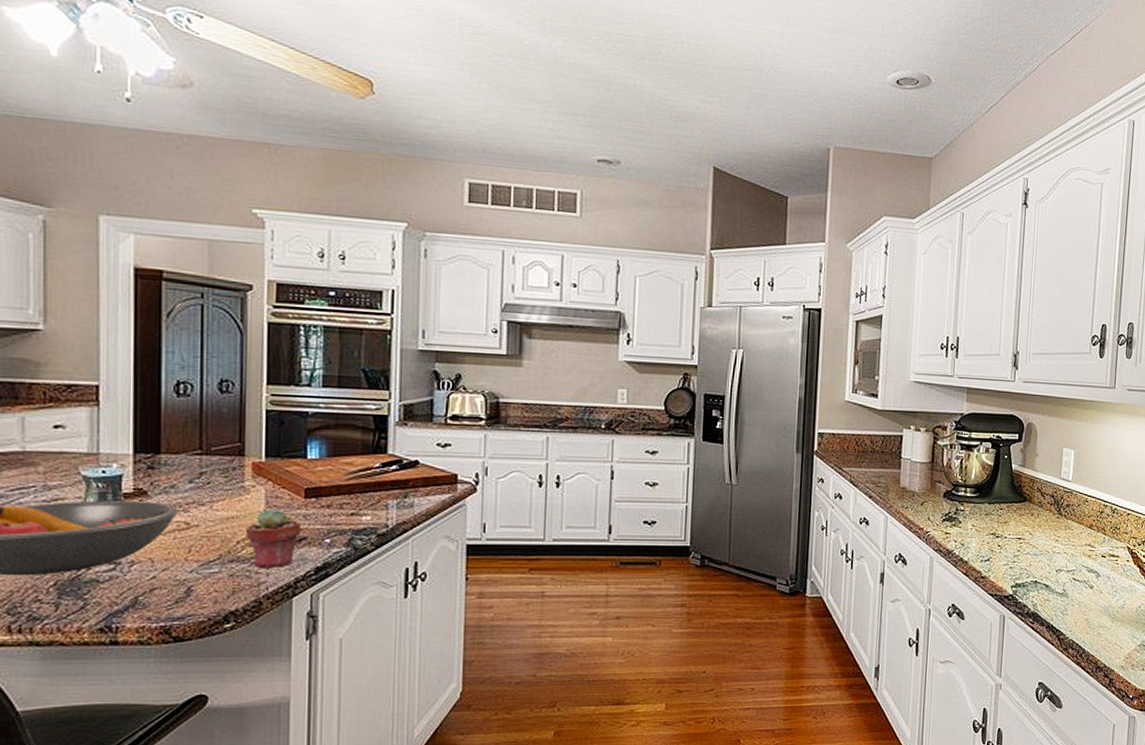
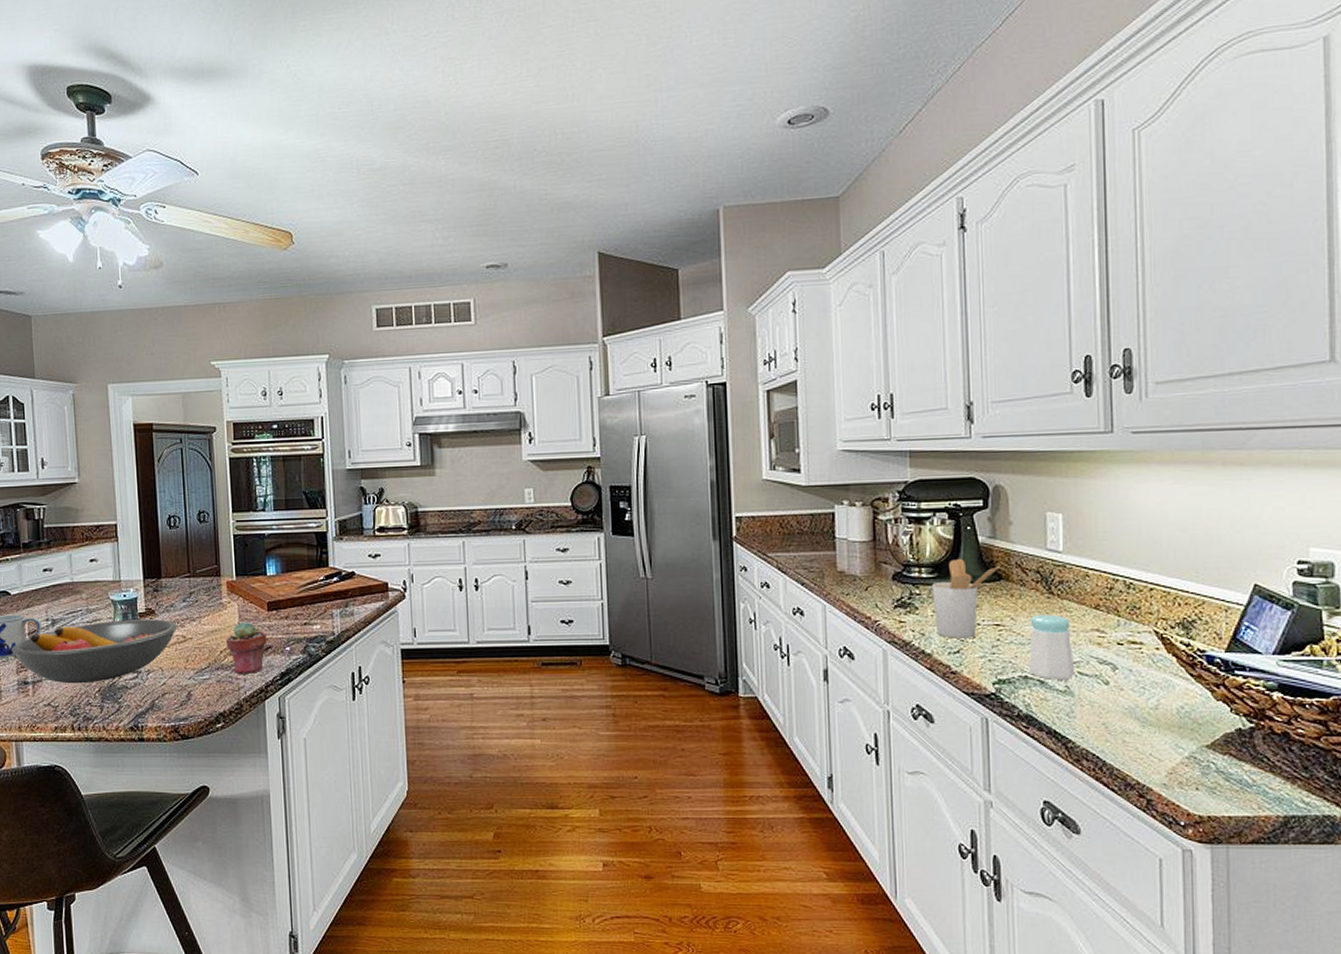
utensil holder: none [973,481,1026,549] -> present [932,558,1001,639]
salt shaker: none [1038,531,1072,584] -> present [1028,614,1075,680]

